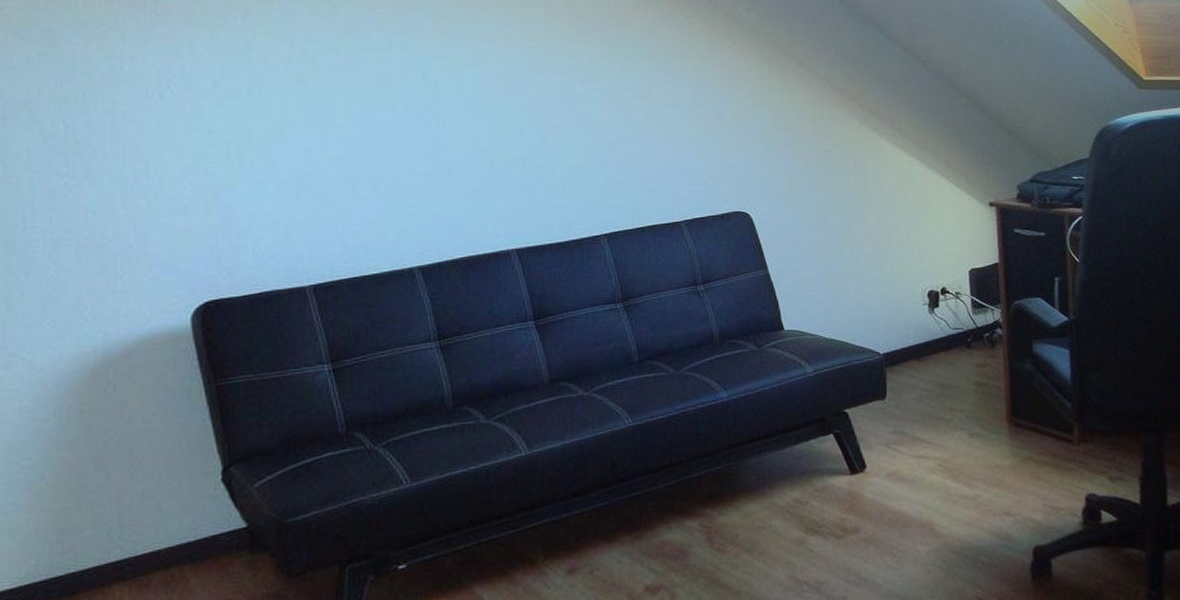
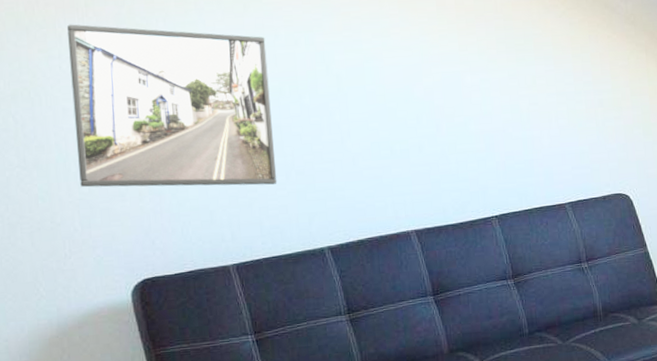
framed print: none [132,21,364,200] -> present [67,24,278,188]

